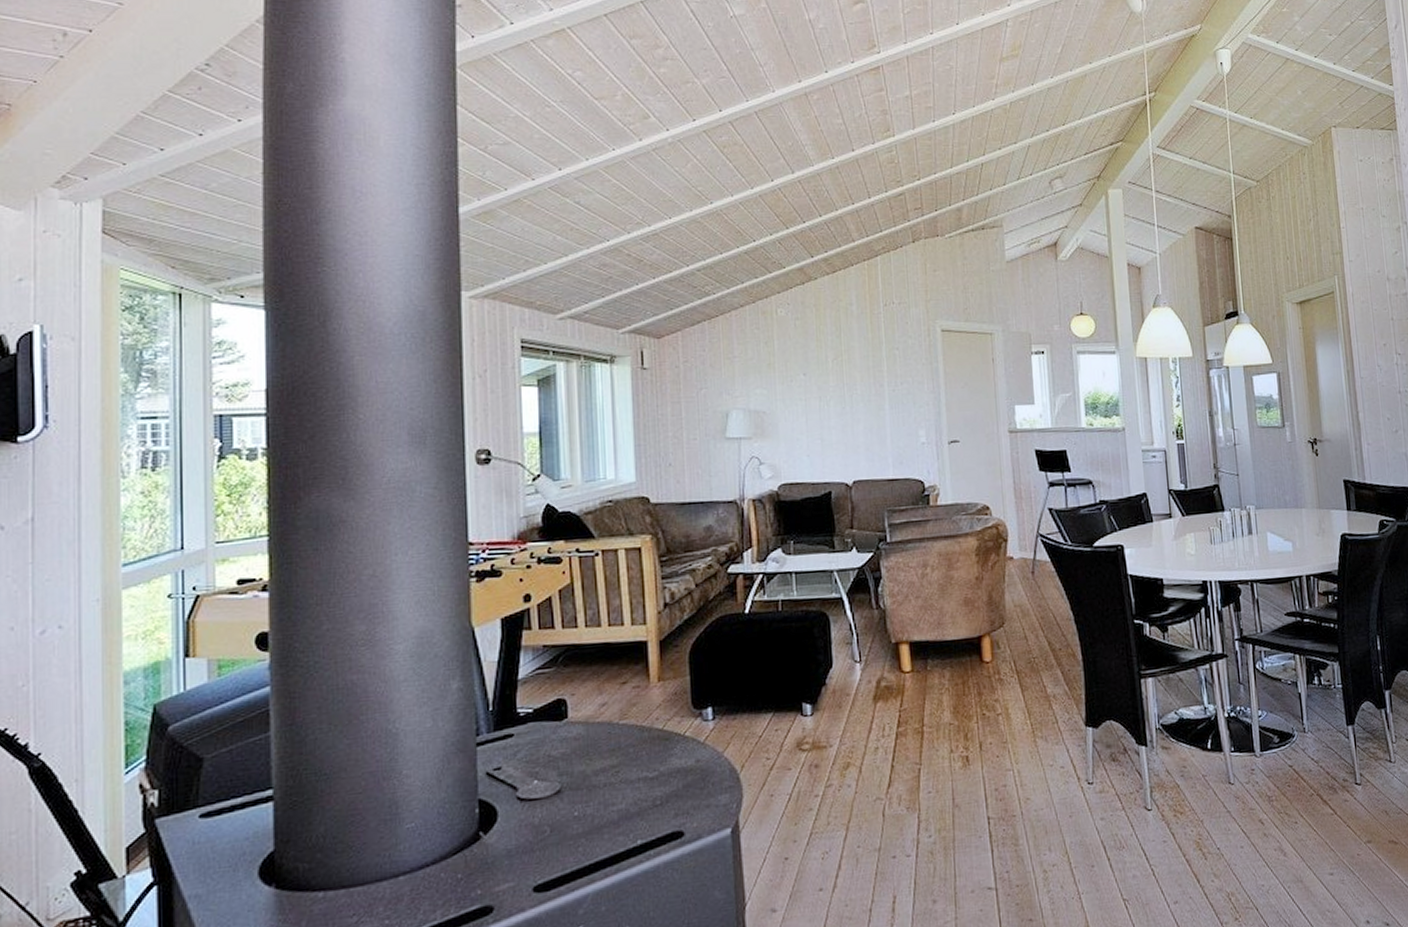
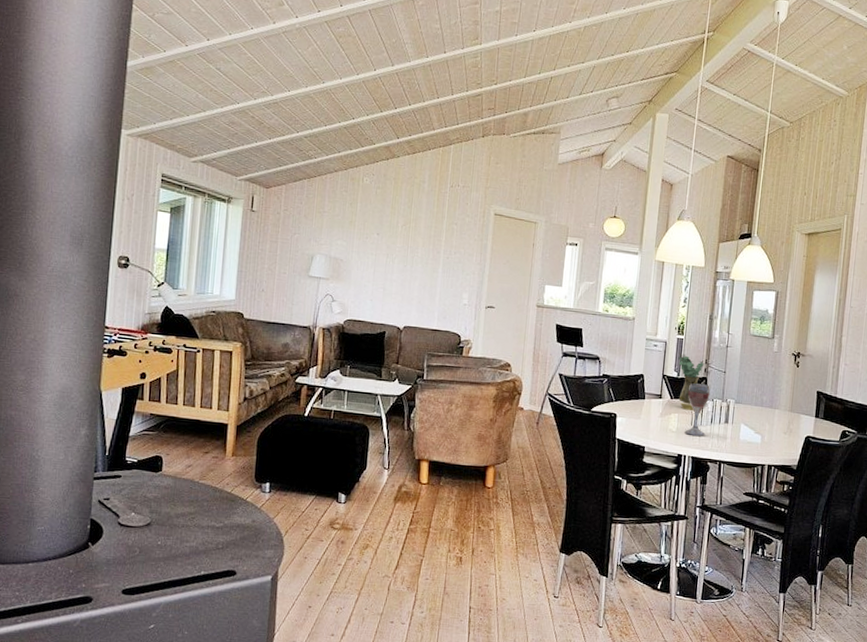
vase: none [1181,460,1213,527] -> present [678,352,704,411]
cup: none [1200,493,1229,556] -> present [685,383,711,436]

